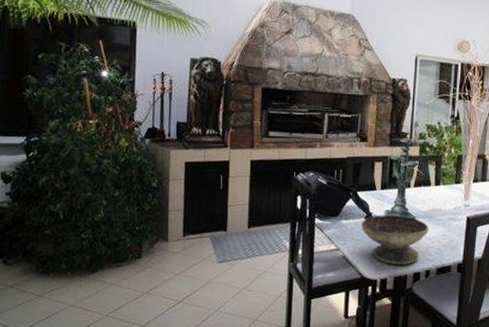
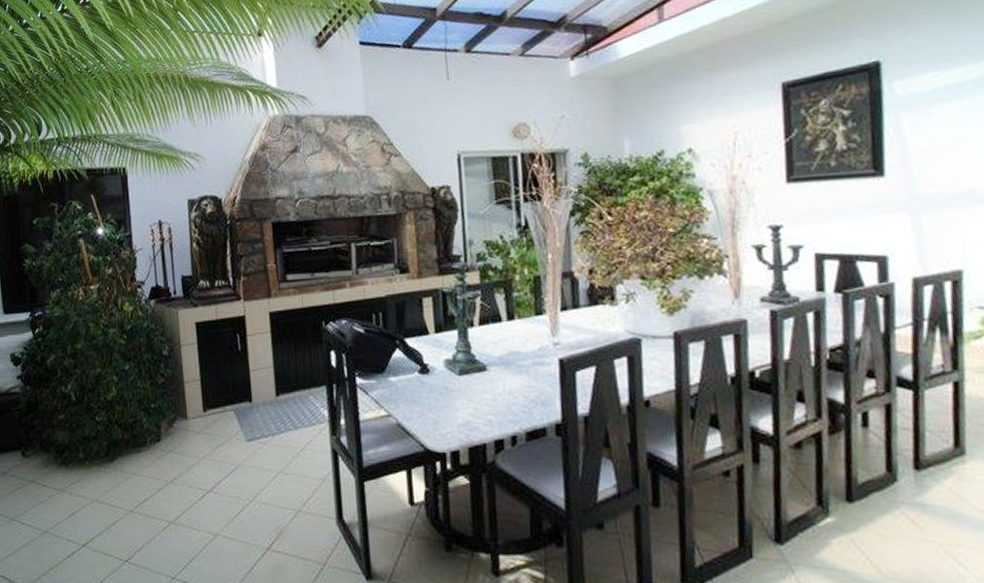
decorative bowl: present [361,215,429,265] -> none [415,365,508,431]

